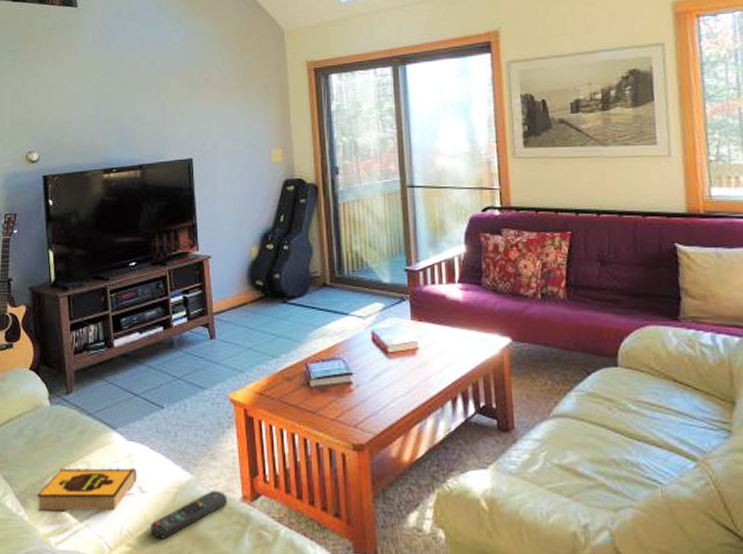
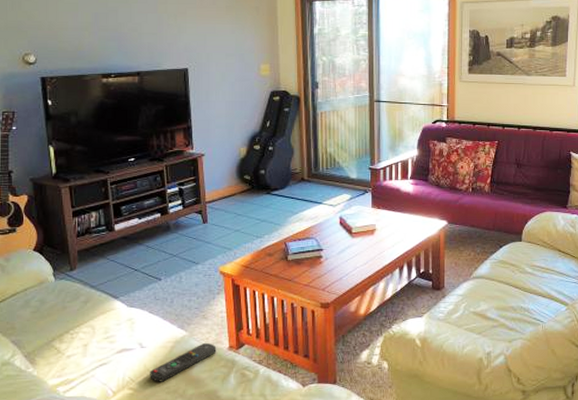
hardback book: present [37,467,137,513] -> none [44,328,138,368]

